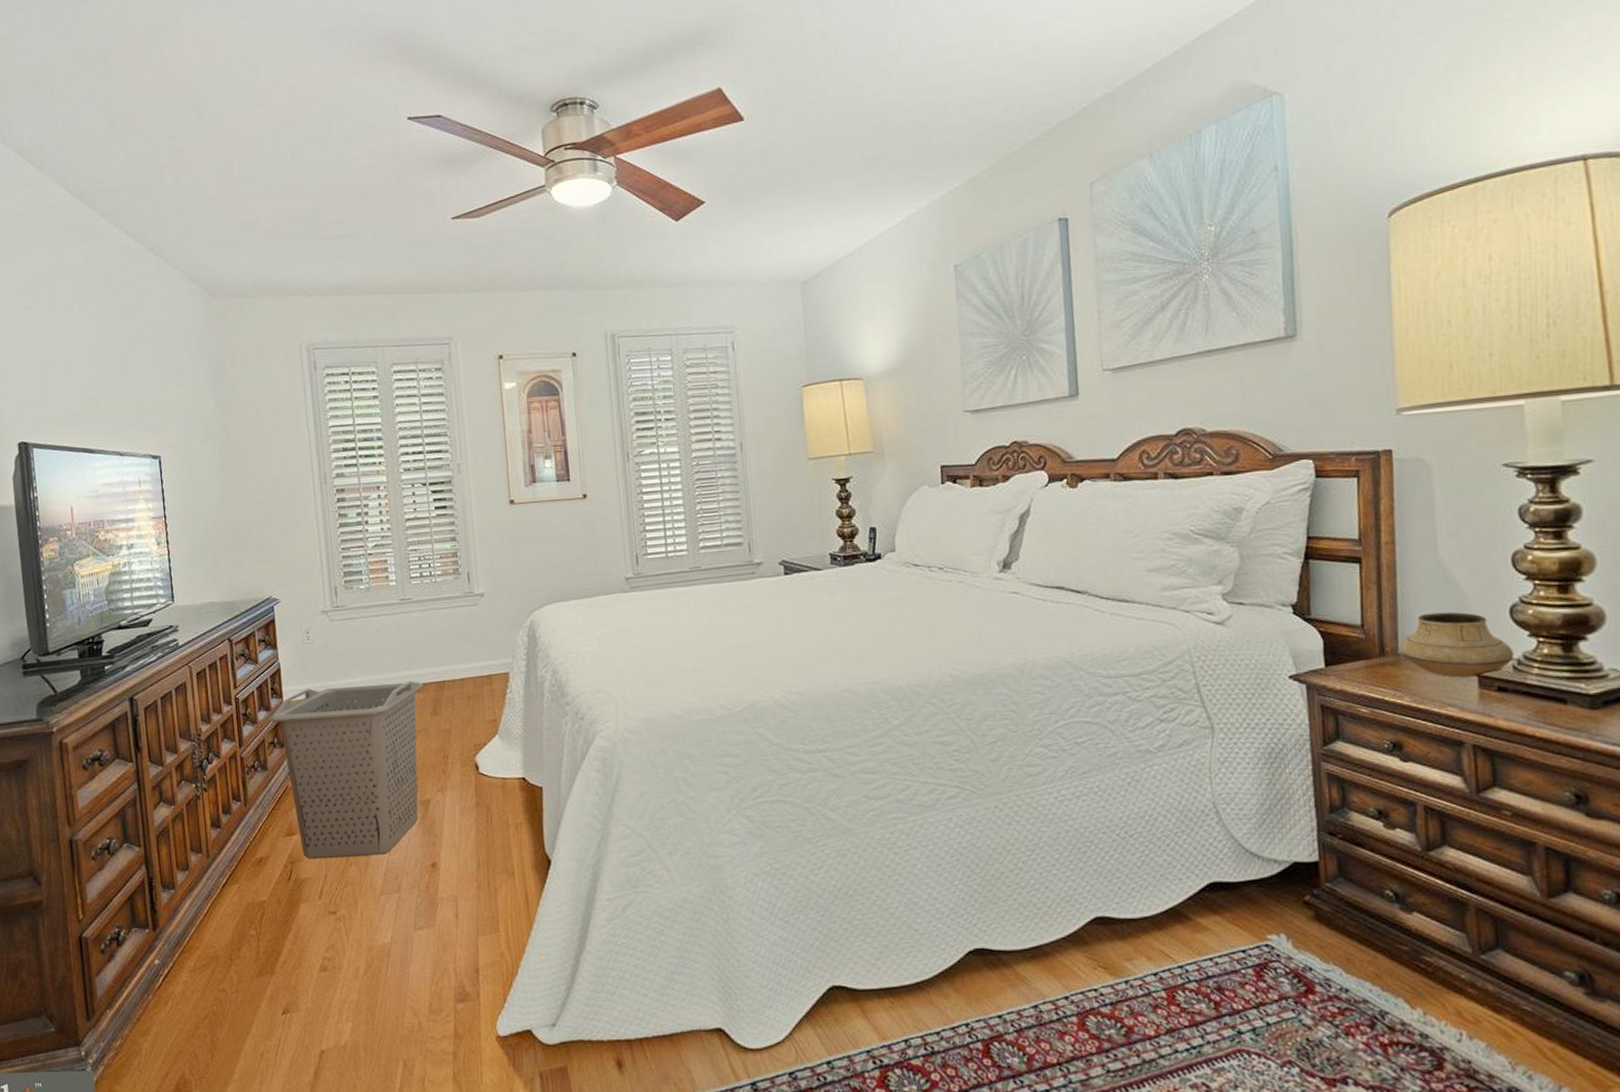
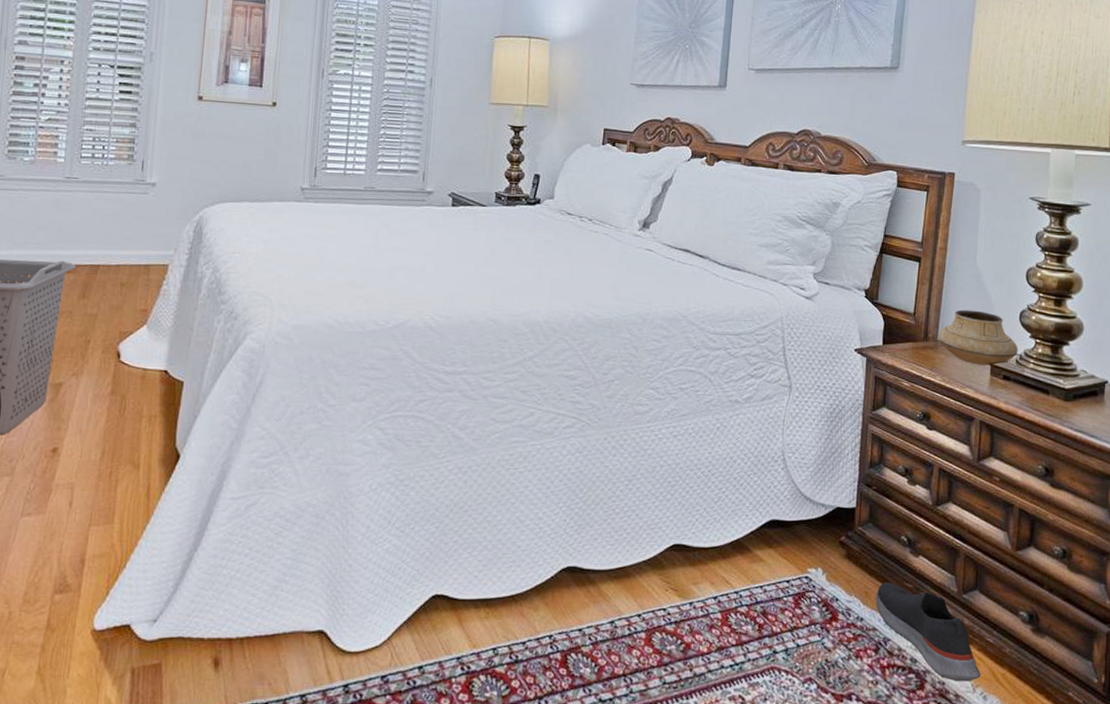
shoe: none [1362,946,1521,1059] -> present [876,582,981,682]

